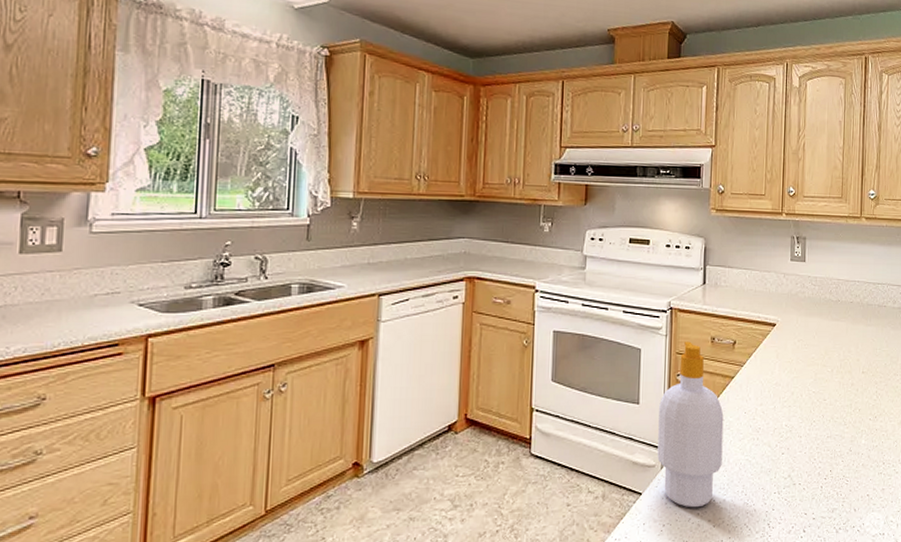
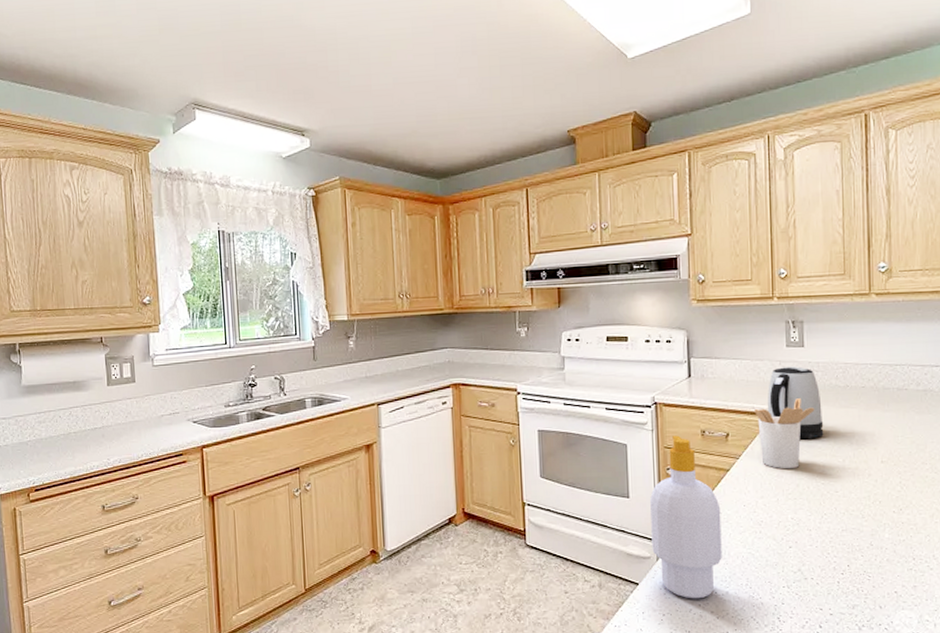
utensil holder: none [760,310,811,378] -> present [754,398,815,469]
kettle: none [770,279,818,349] -> present [767,366,824,439]

